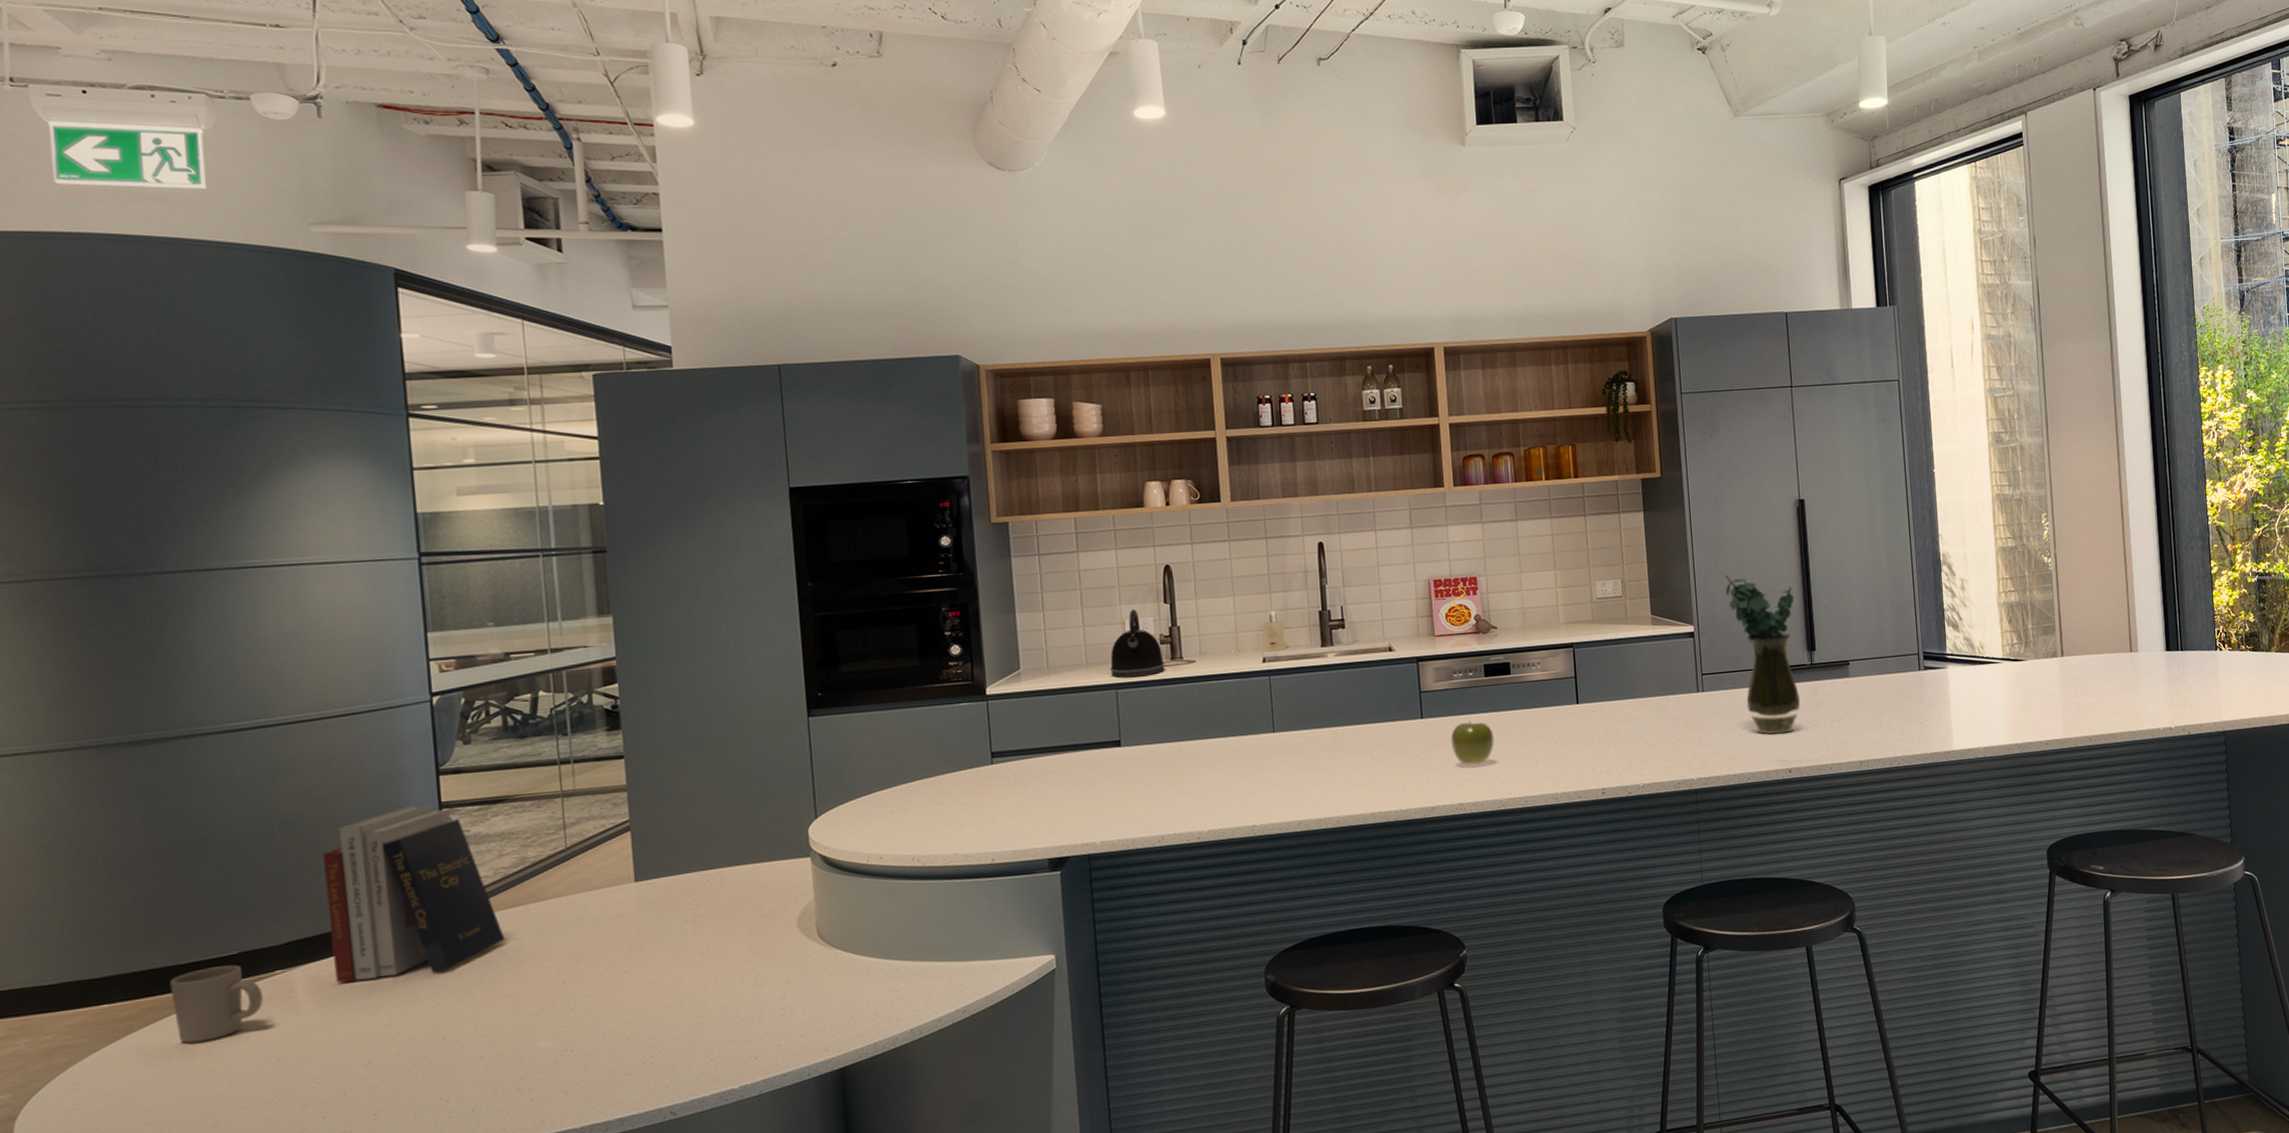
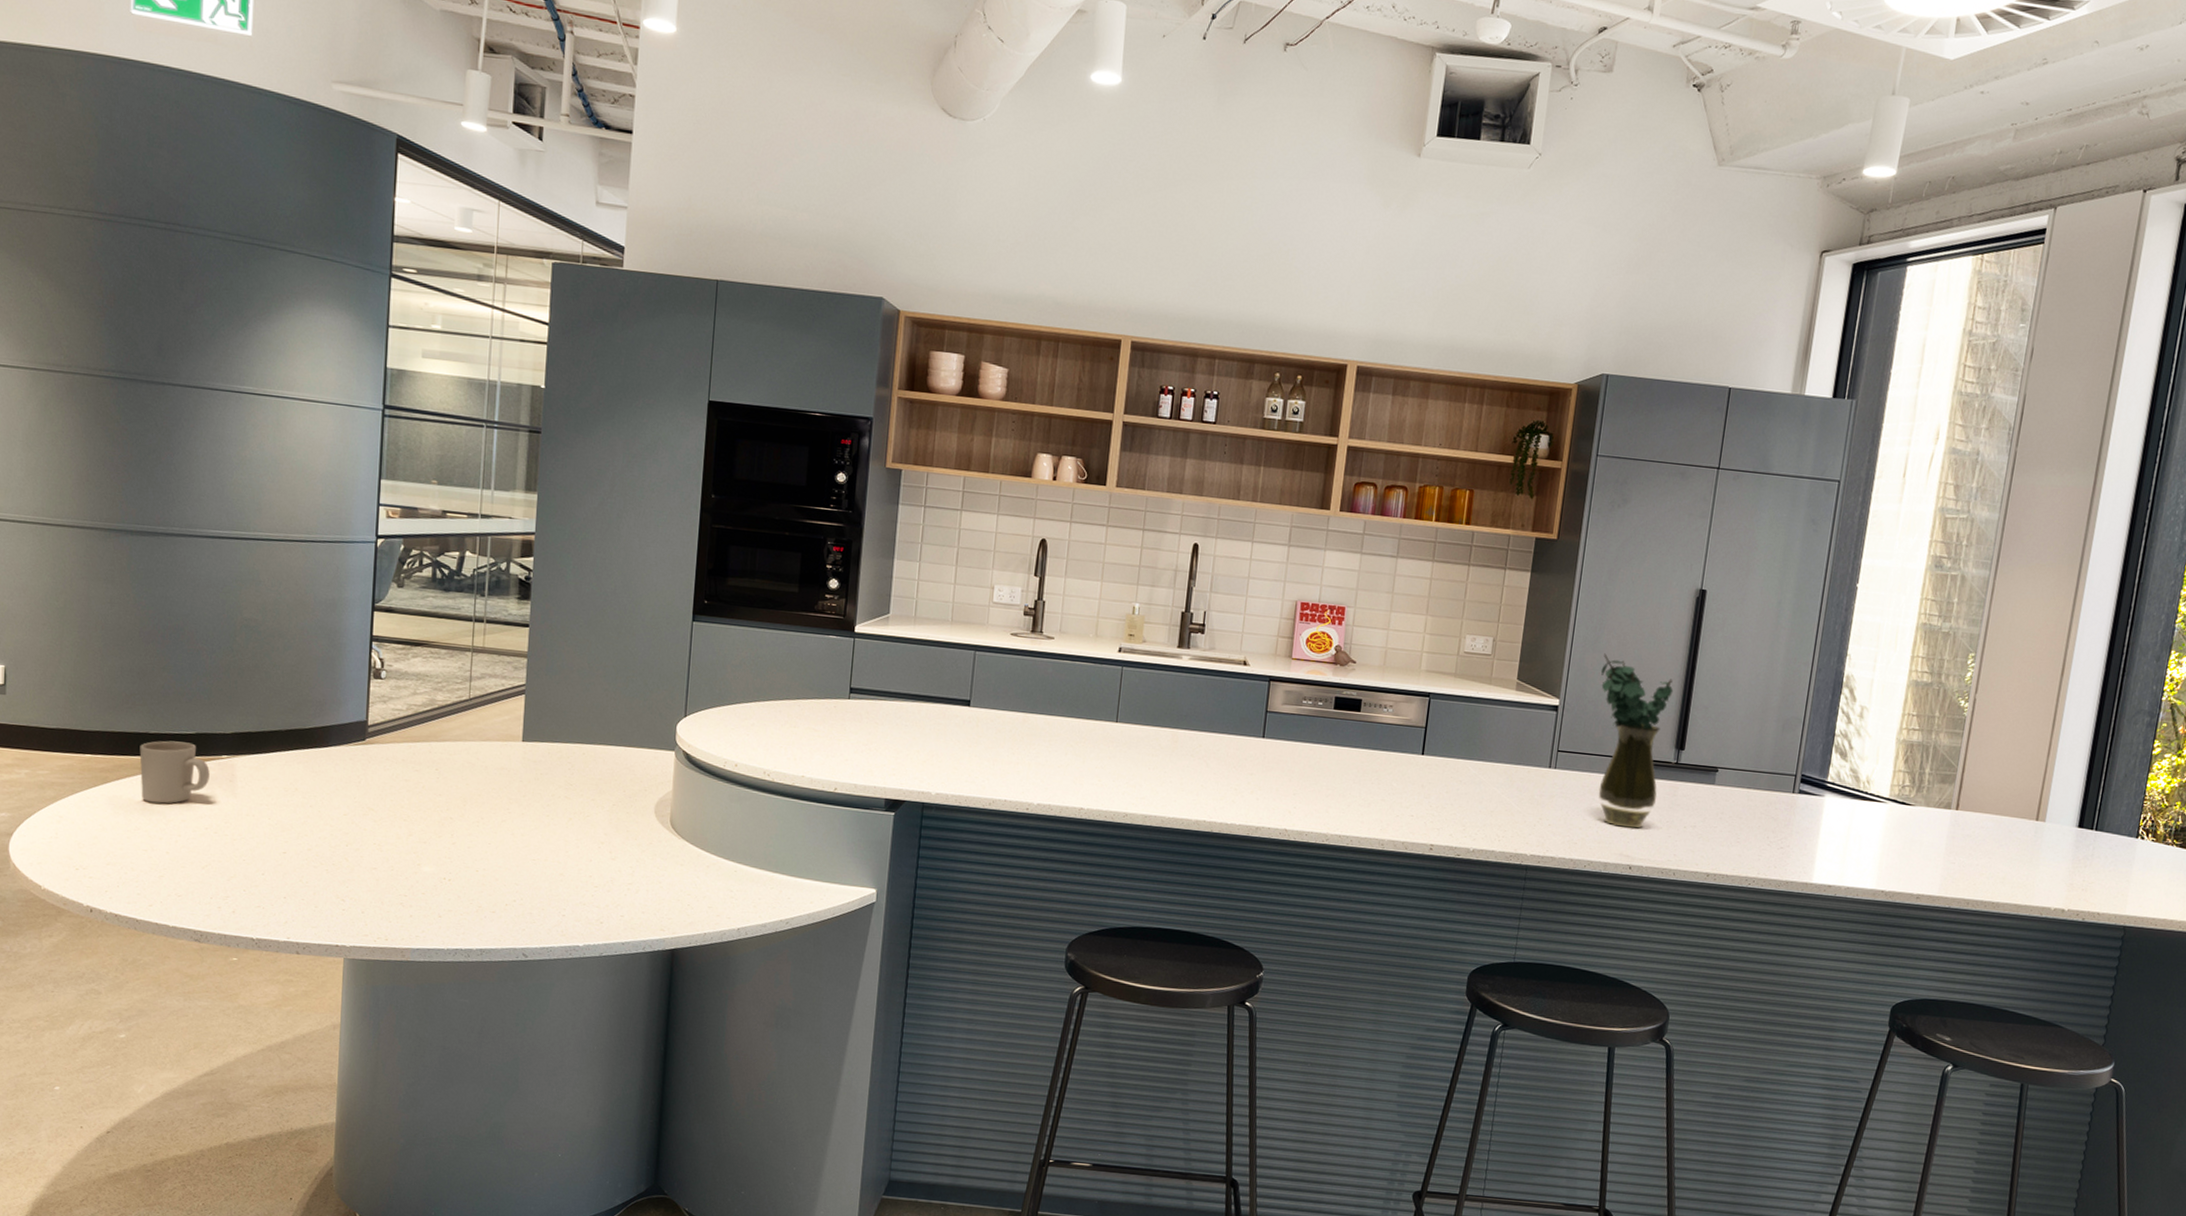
books: present [323,803,506,983] -> none [268,633,409,786]
kettle: present [1109,609,1165,678] -> none [972,575,1025,644]
fruit: present [1450,721,1494,765] -> none [1287,750,1332,795]

